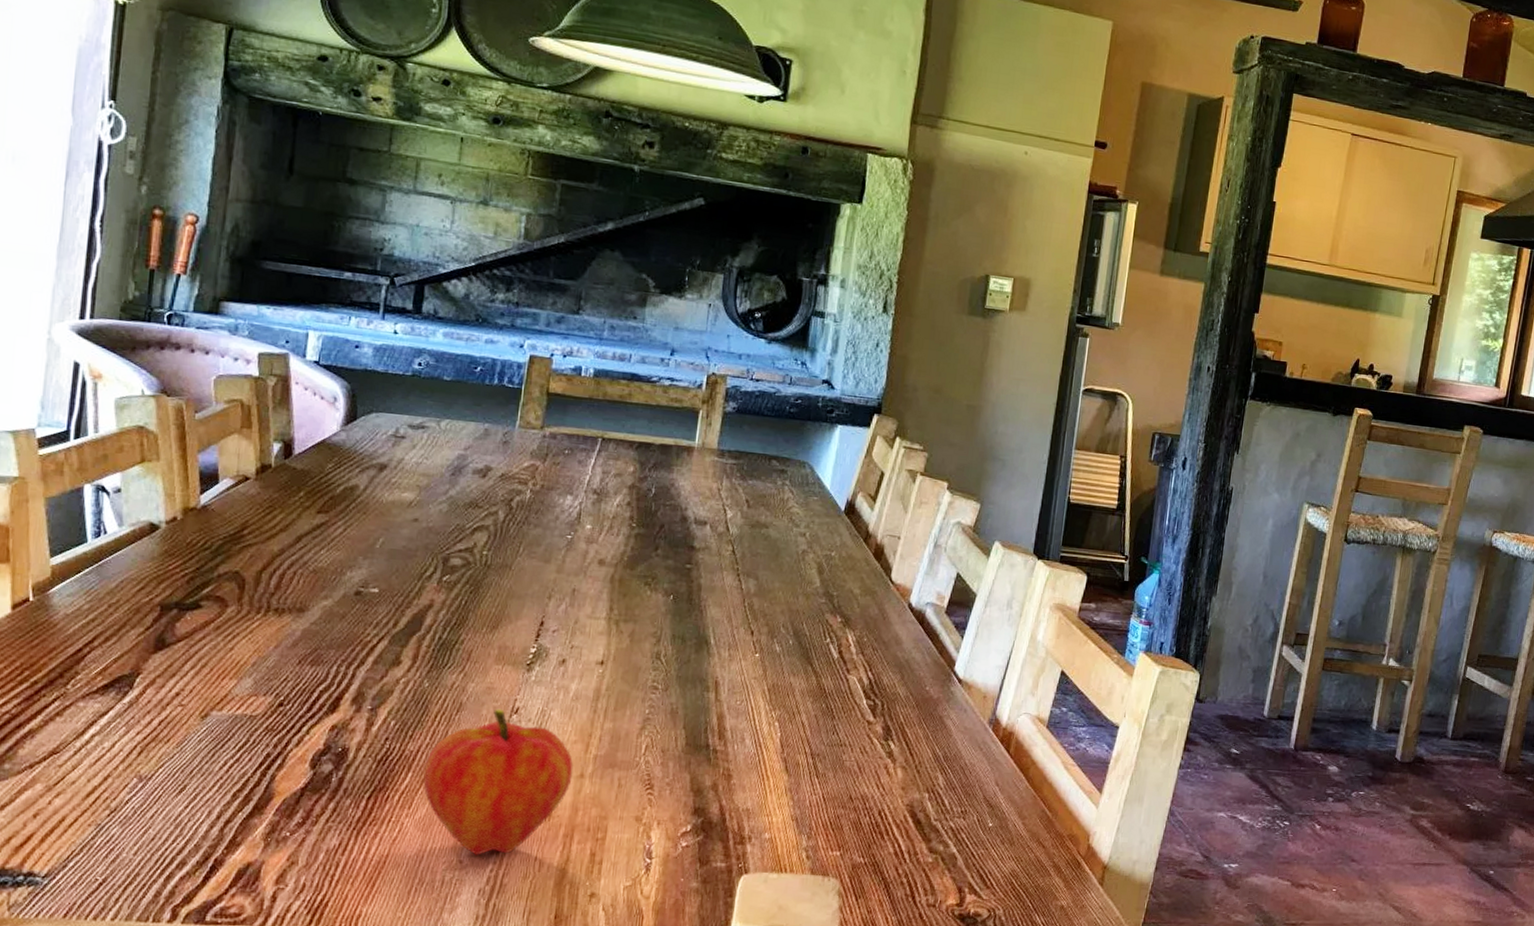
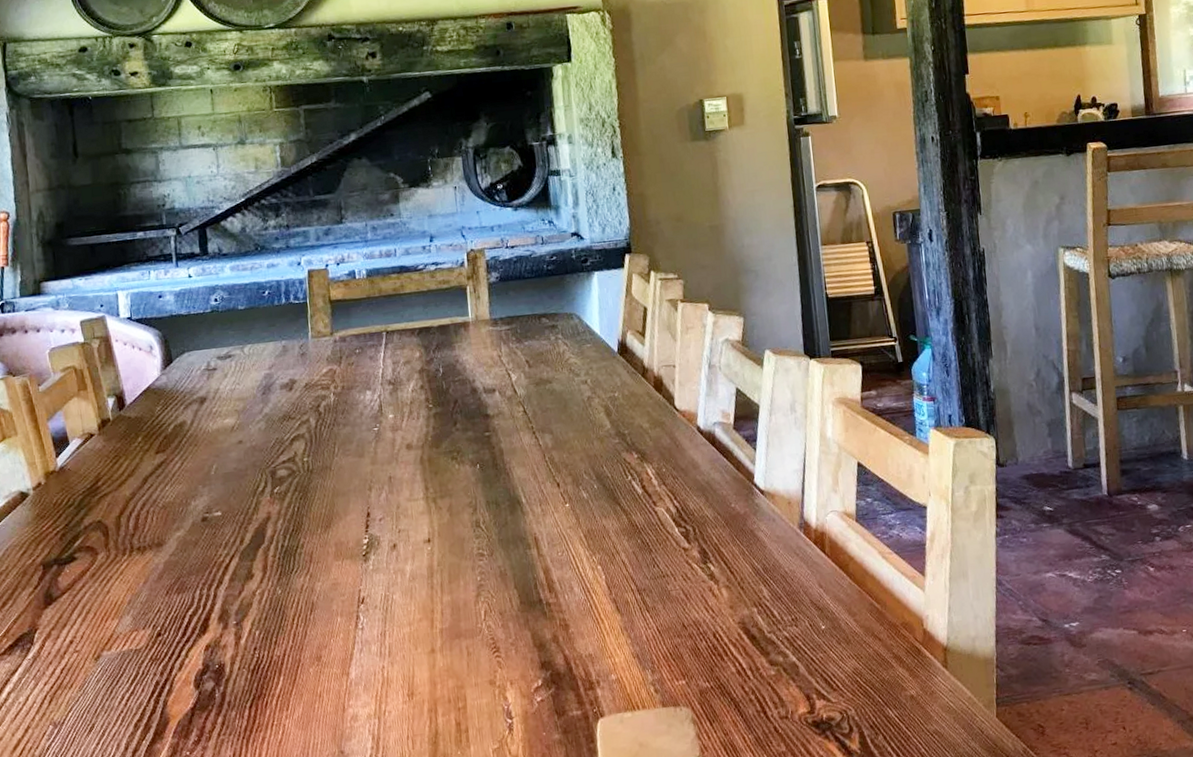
fruit: present [423,708,574,855] -> none [293,601,425,744]

